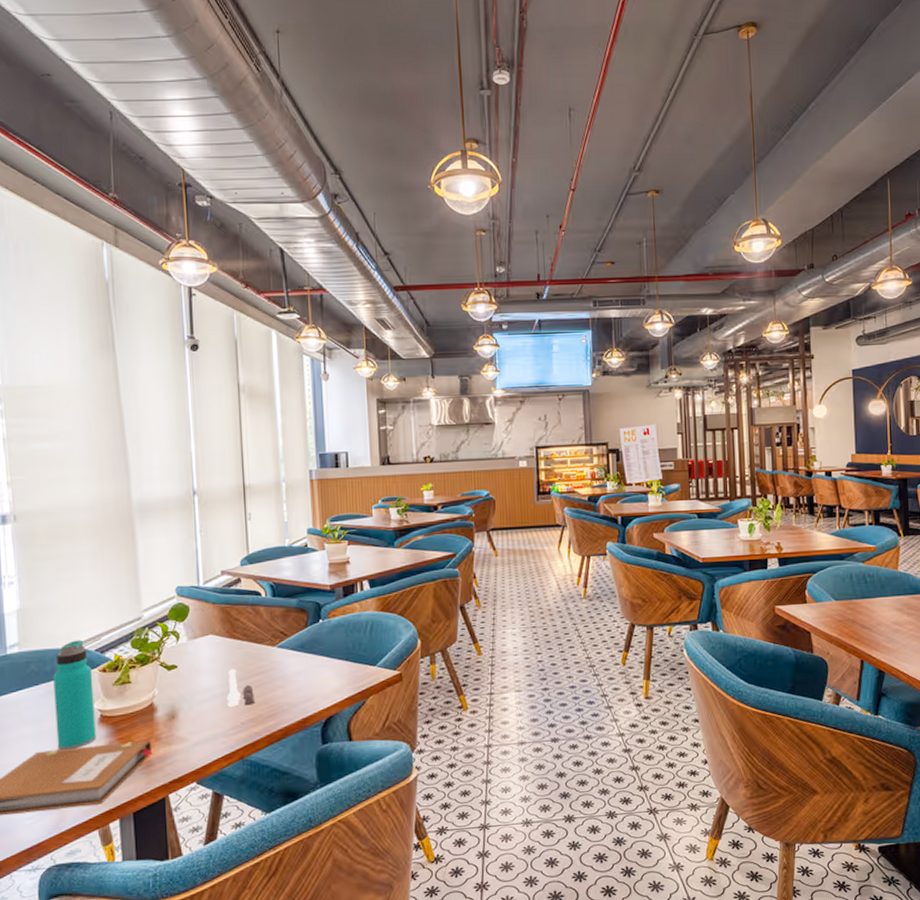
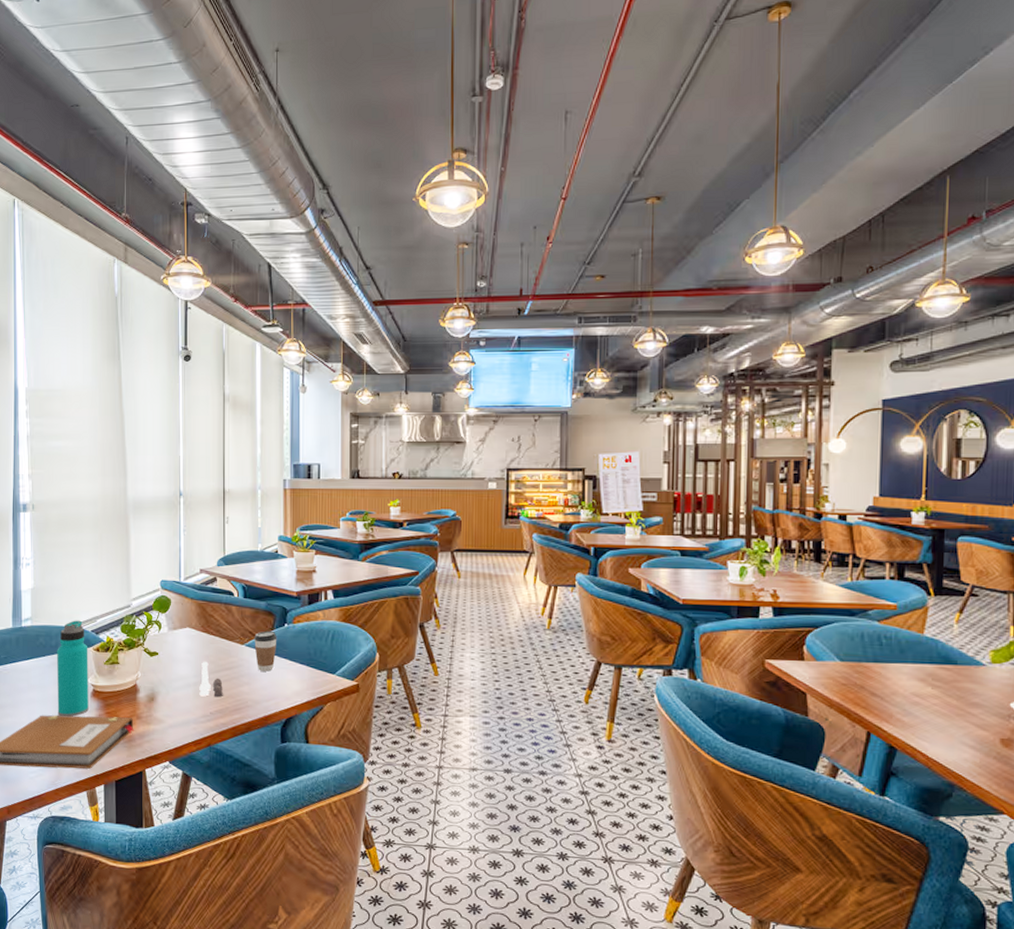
coffee cup: none [286,628,312,672] -> present [254,630,277,672]

